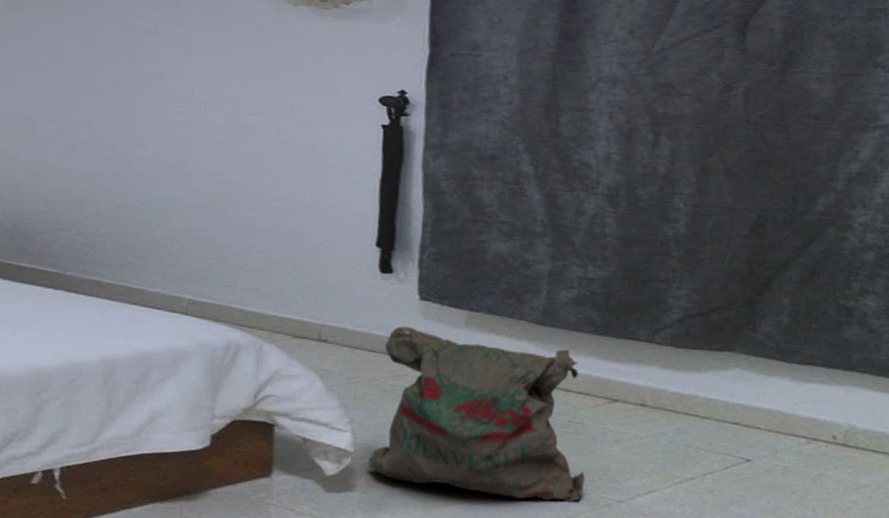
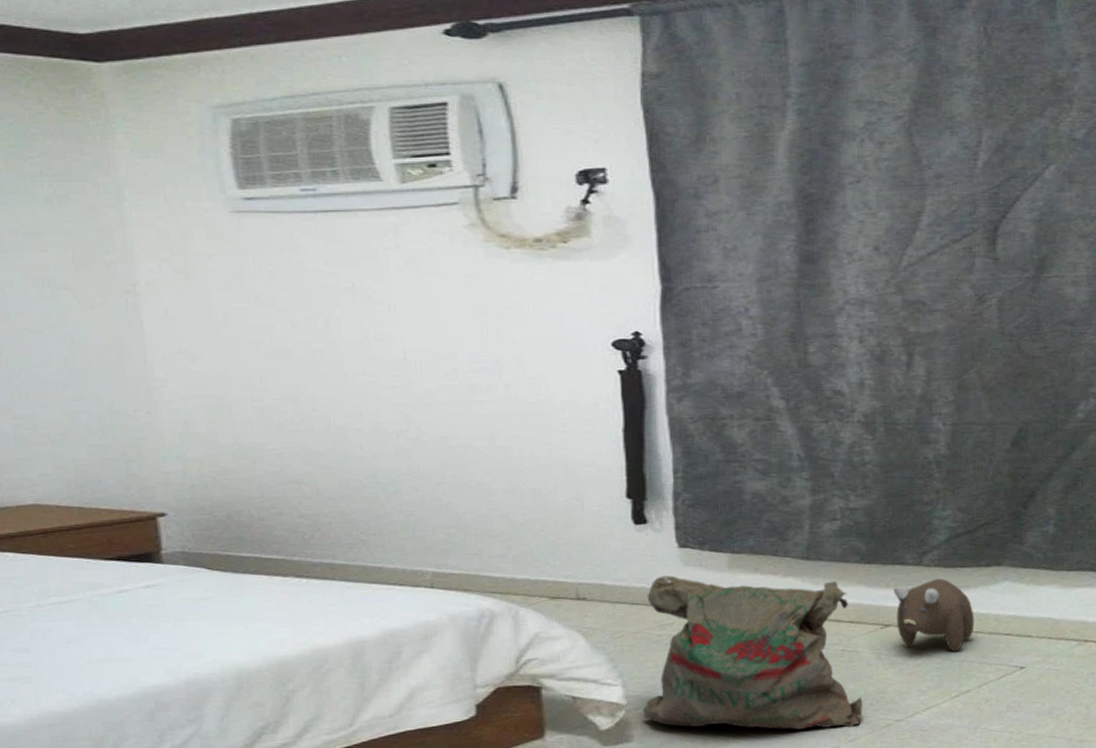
plush toy: none [624,358,703,436] -> present [893,579,975,653]

